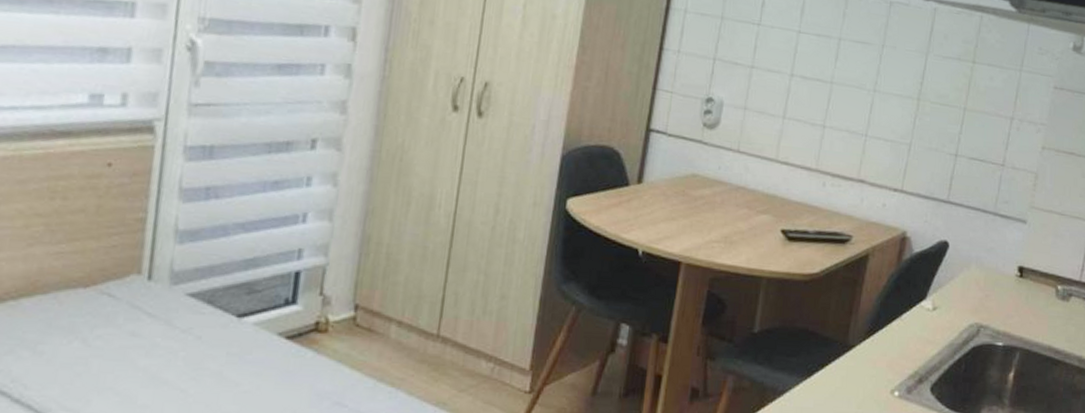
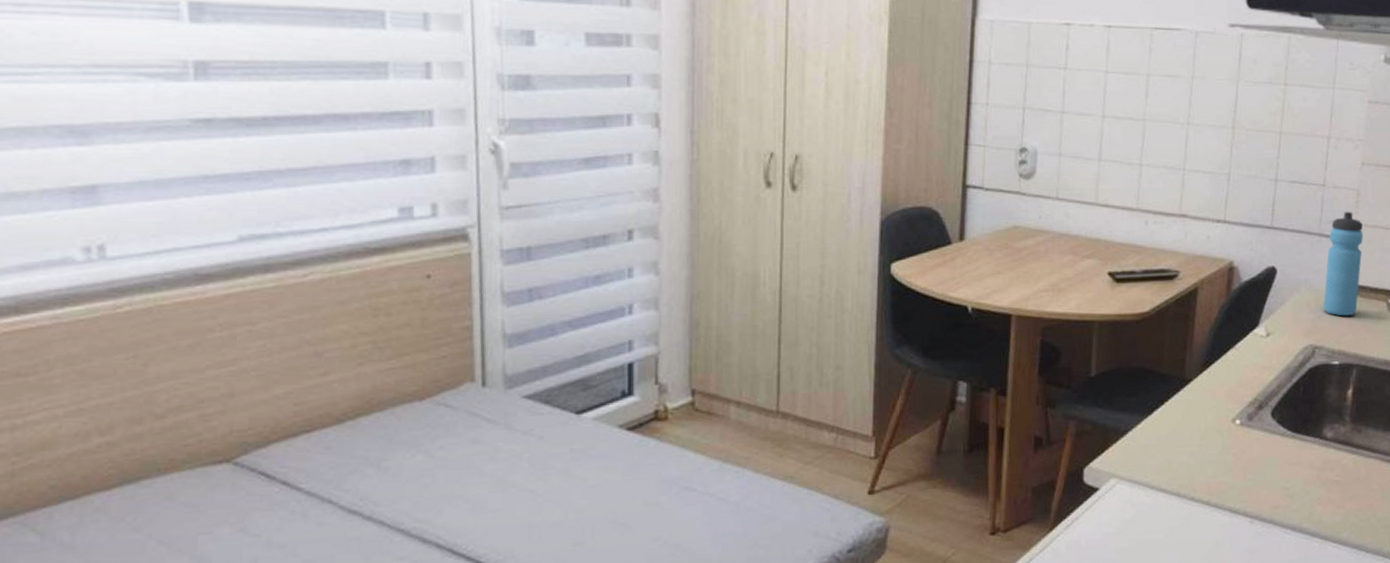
water bottle: none [992,193,1038,299] -> present [1323,211,1363,317]

